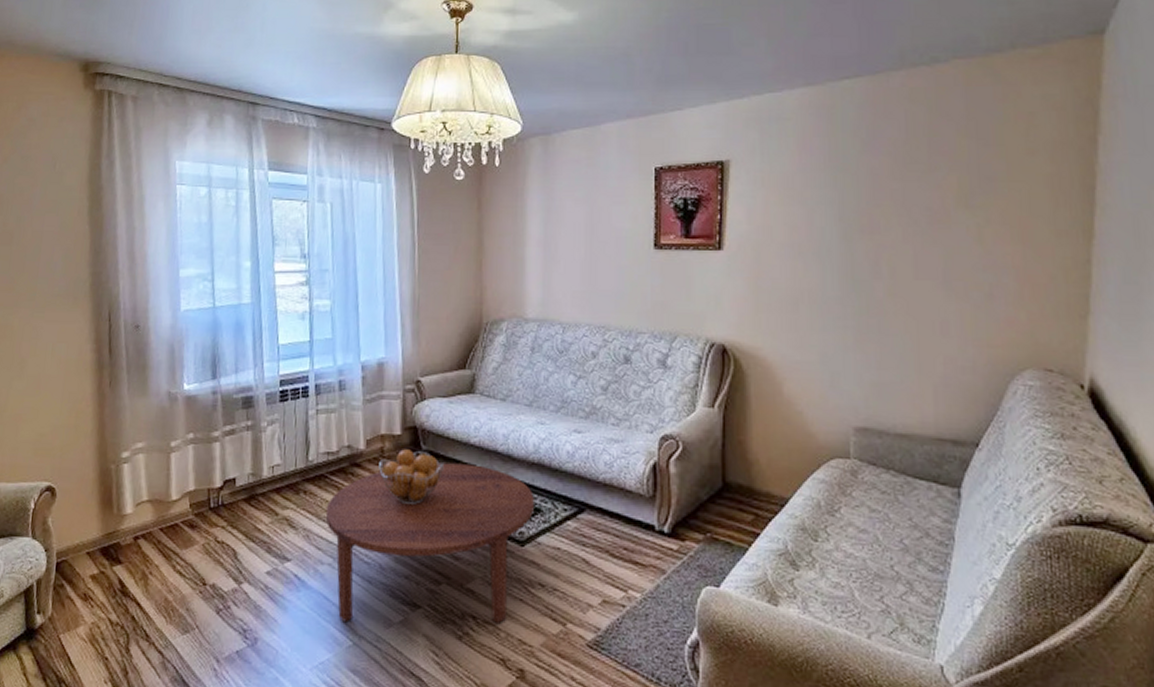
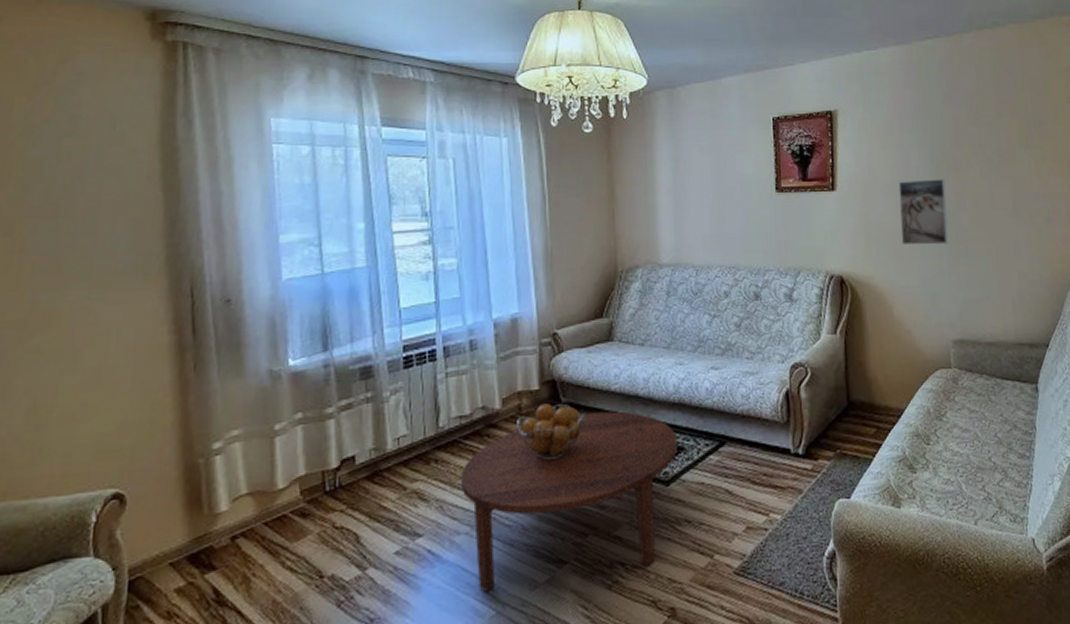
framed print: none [797,241,857,317] -> present [898,179,948,245]

